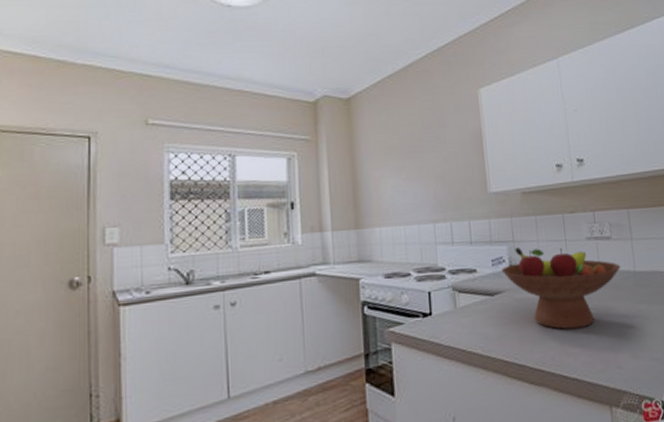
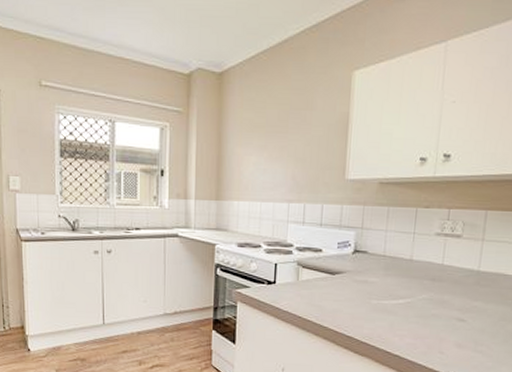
fruit bowl: present [501,247,621,330] -> none [345,234,466,314]

